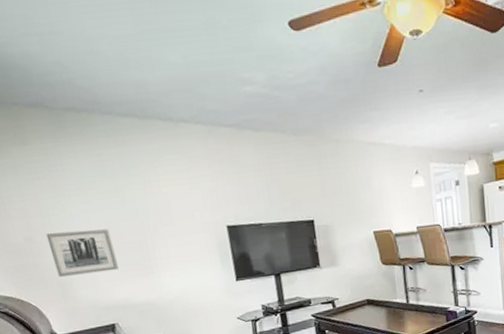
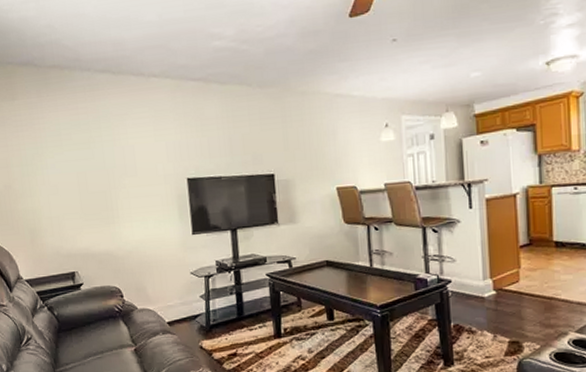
wall art: present [46,229,119,277] -> none [23,179,83,224]

